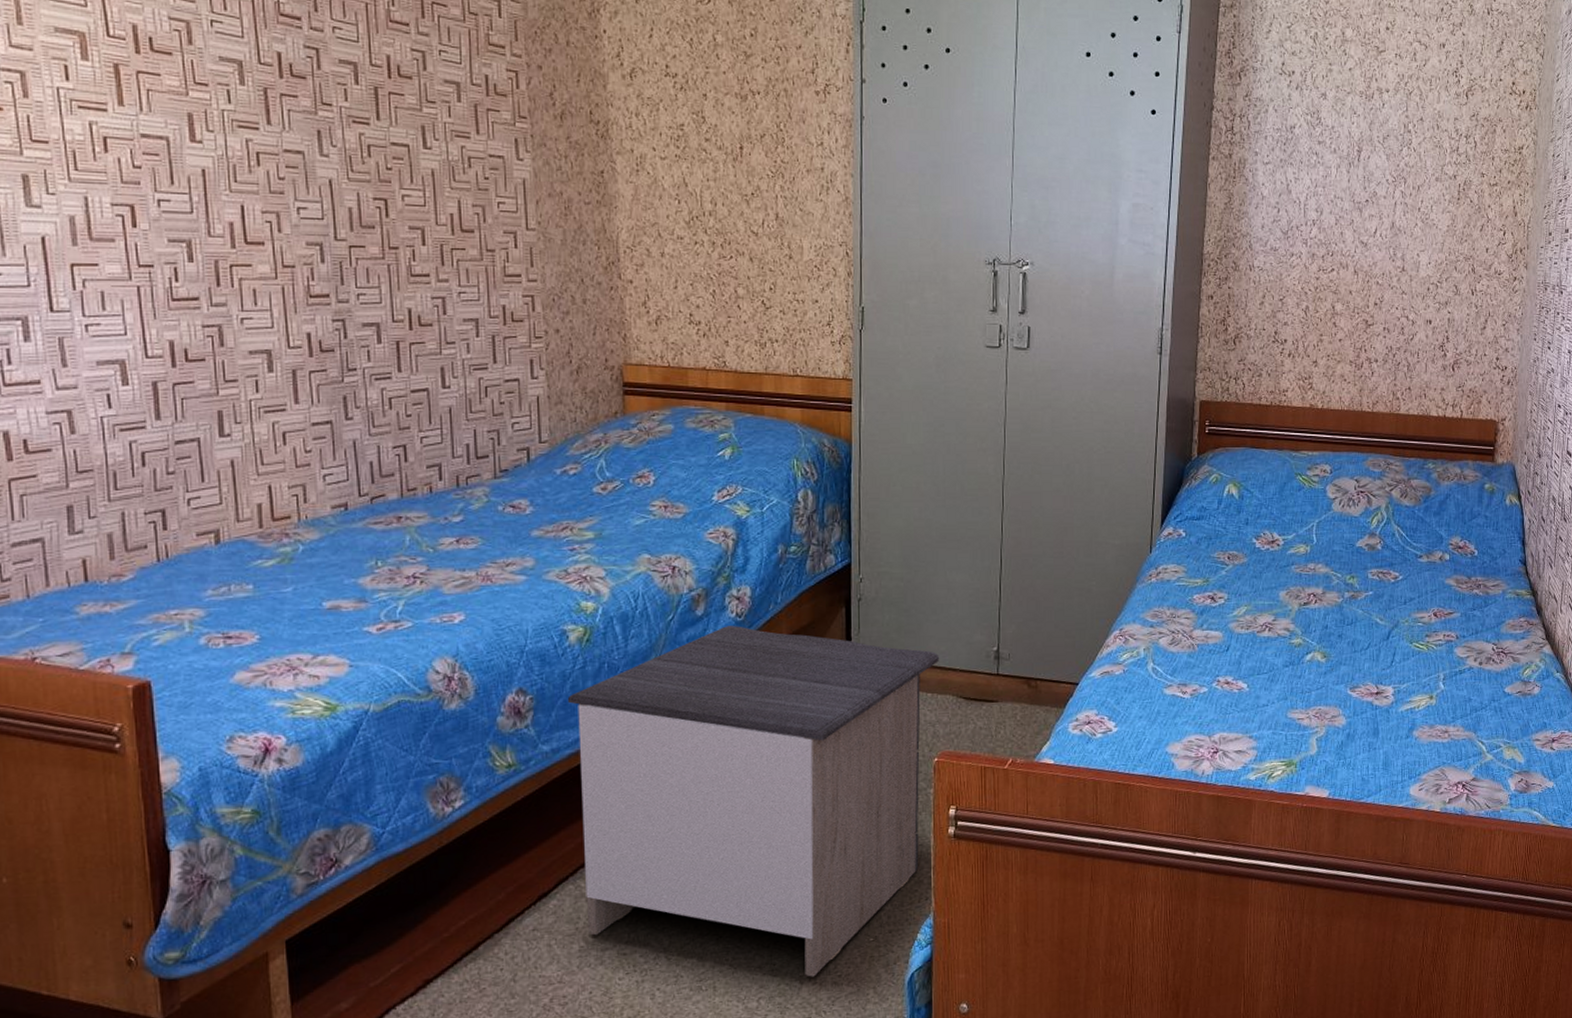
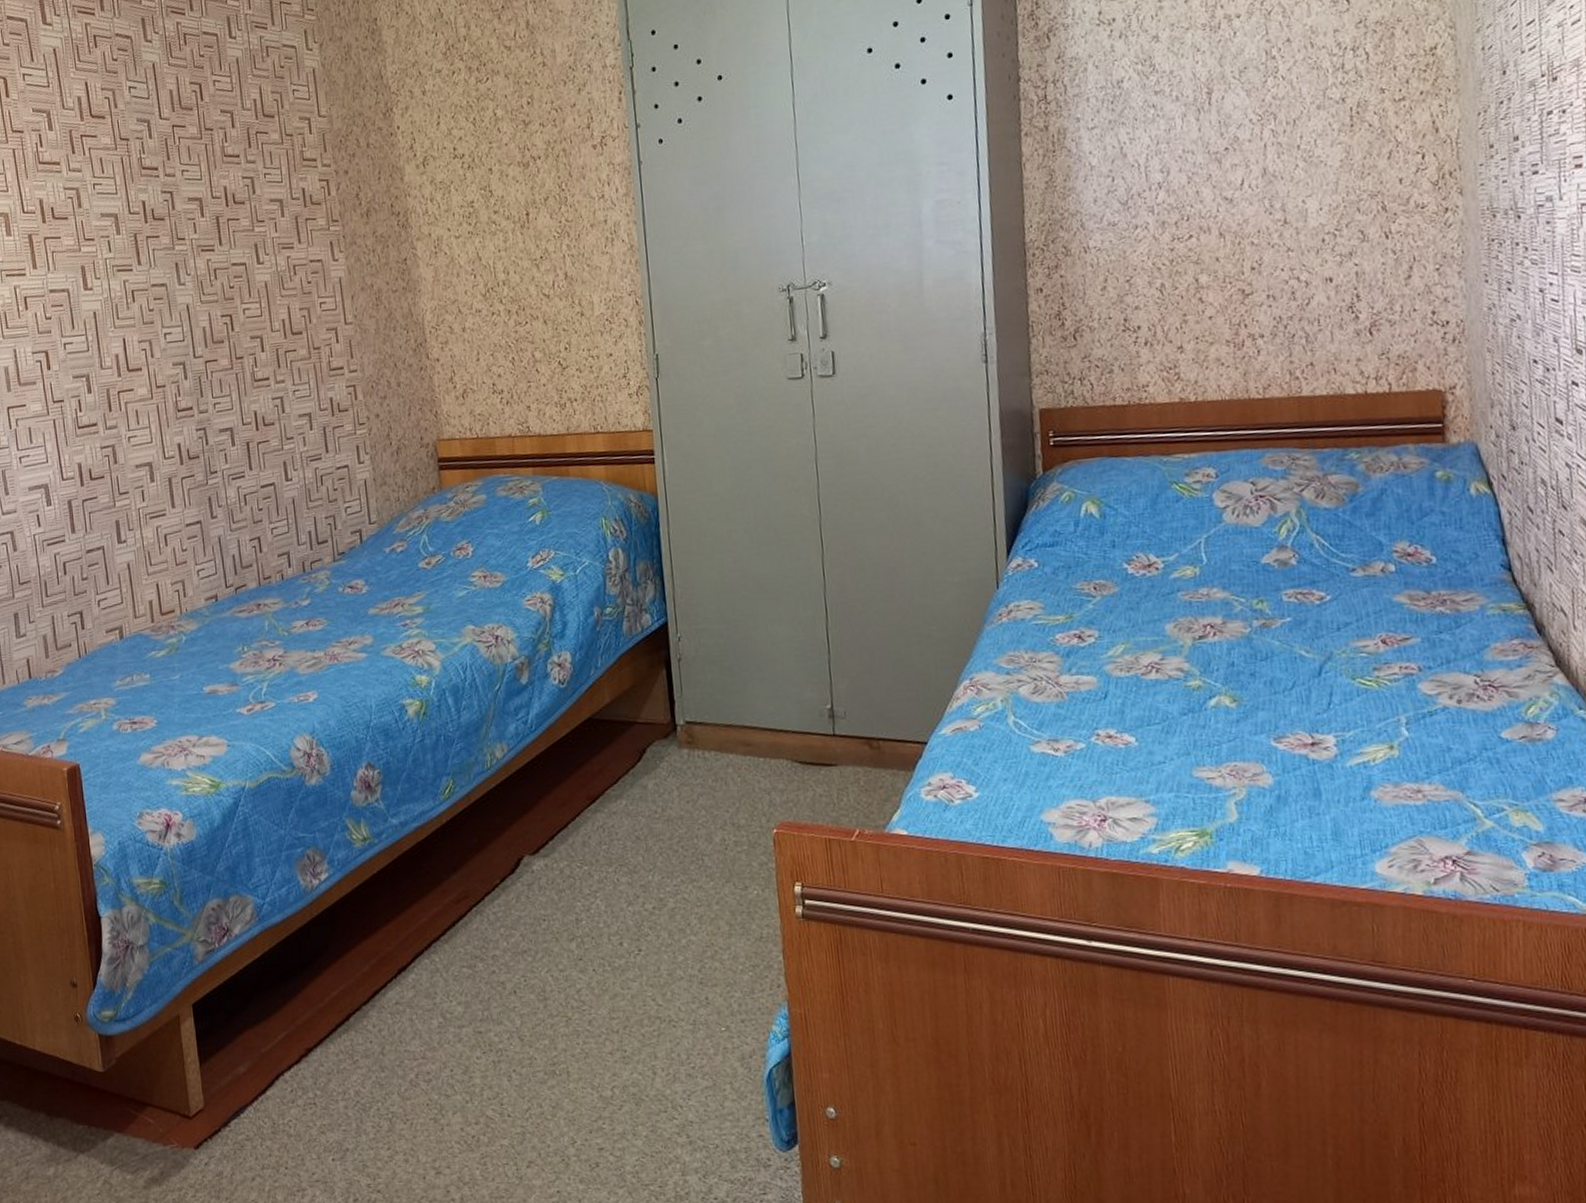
nightstand: present [567,626,939,977] -> none [410,693,768,1067]

